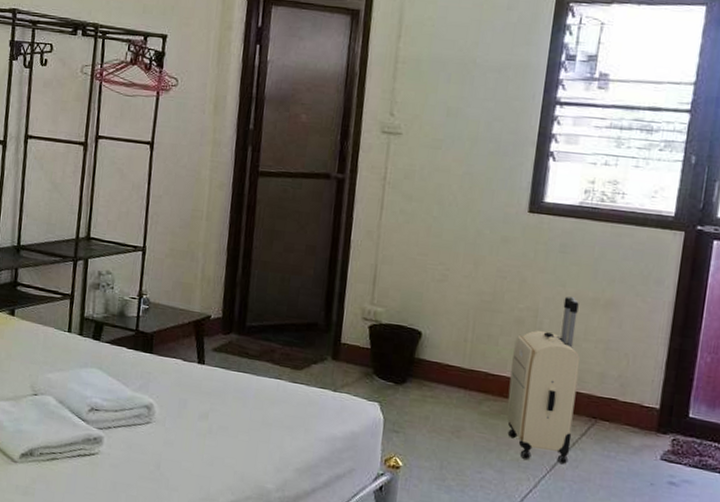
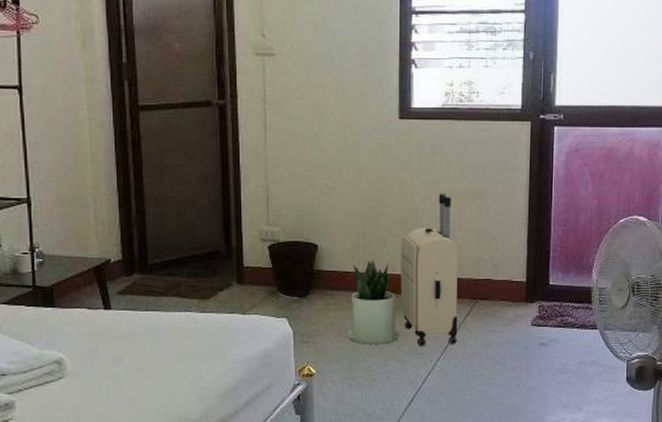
planter: none [441,356,504,450] -> present [347,260,400,345]

